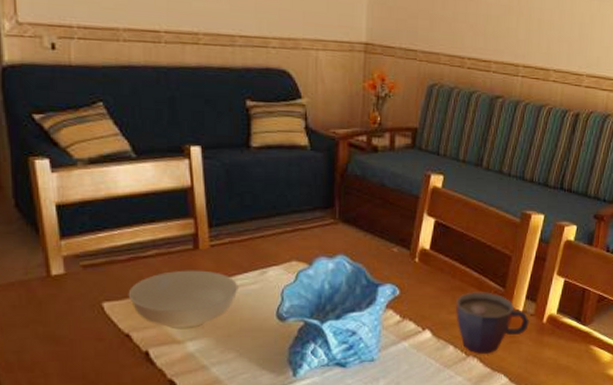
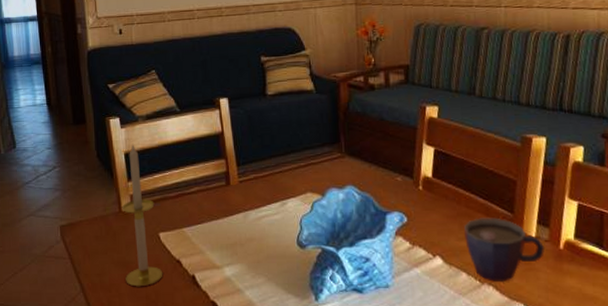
candle: none [51,194,107,366] -> present [122,144,163,287]
bowl: present [128,270,238,330] -> none [177,203,264,256]

